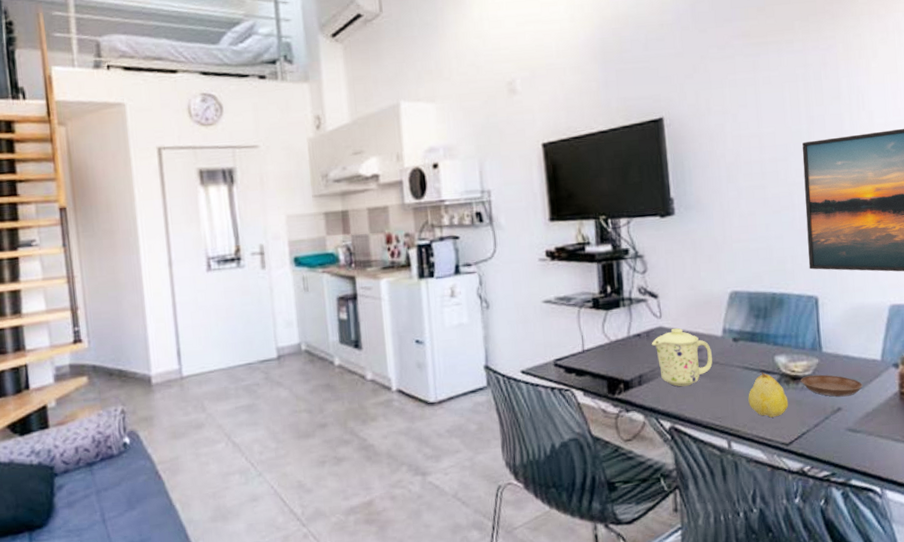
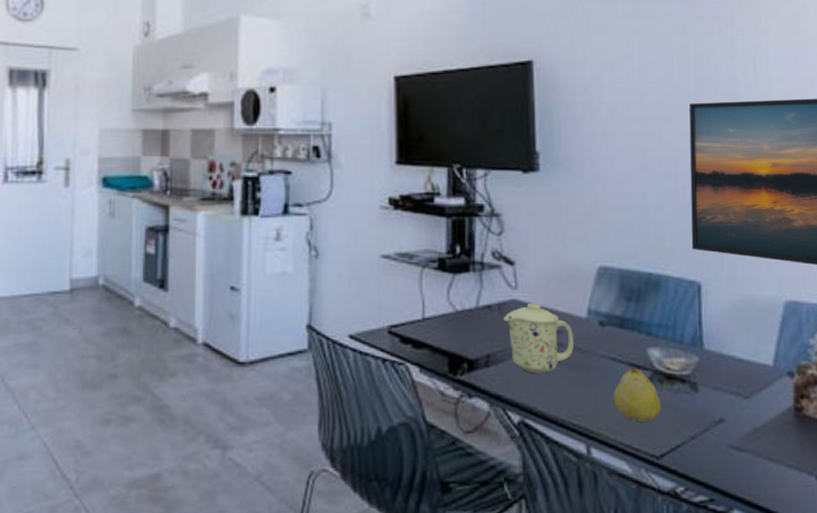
saucer: present [801,374,863,397] -> none [677,376,751,406]

